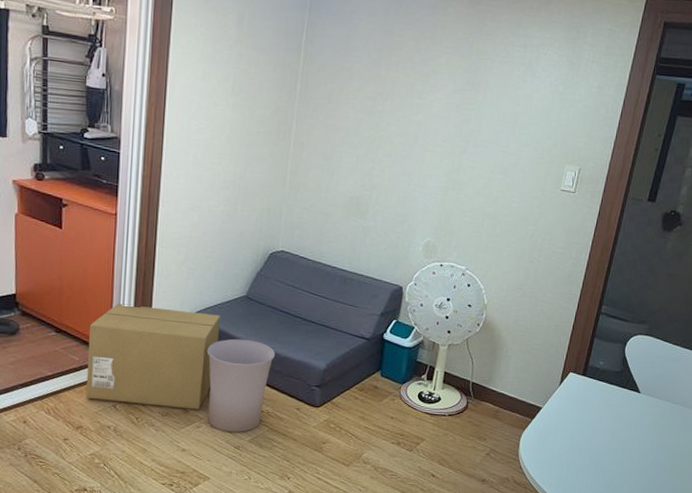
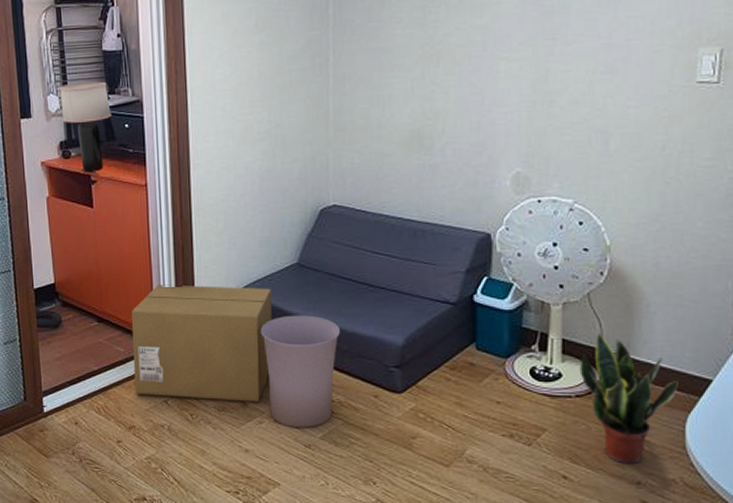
table lamp: none [38,111,90,196] -> present [59,81,113,172]
potted plant: none [453,369,520,466] -> present [579,333,678,463]

